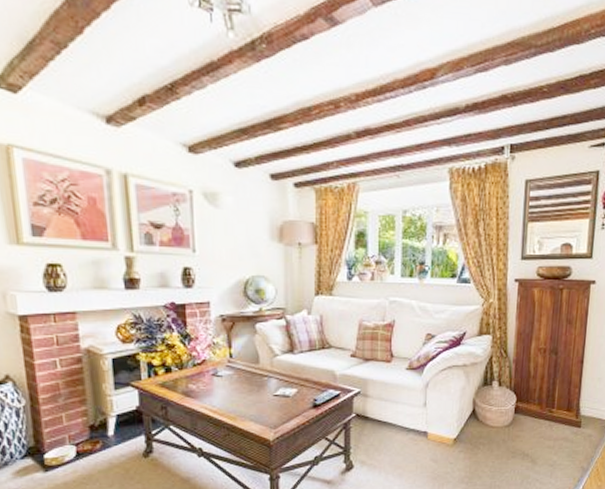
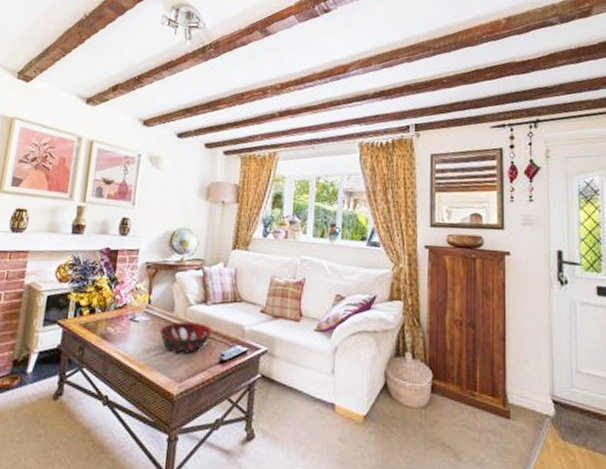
decorative bowl: none [246,372,303,403] -> present [159,321,213,354]

